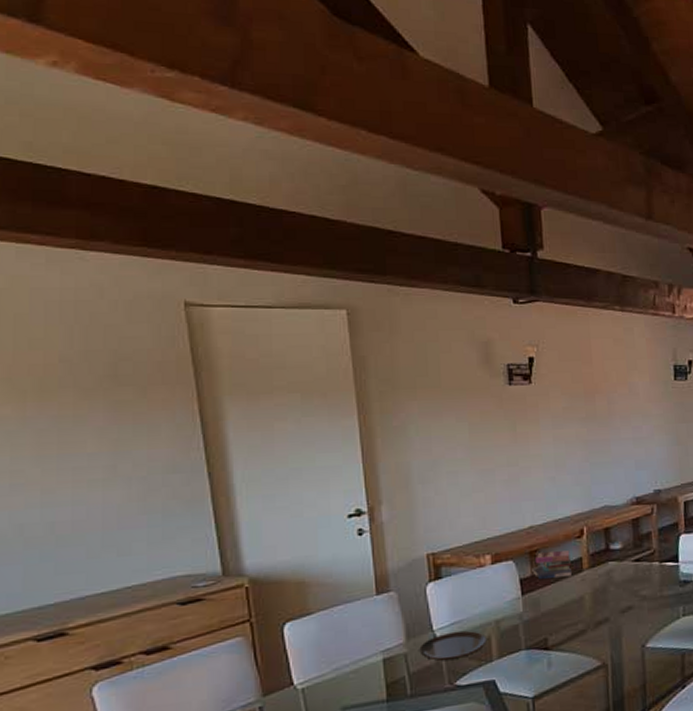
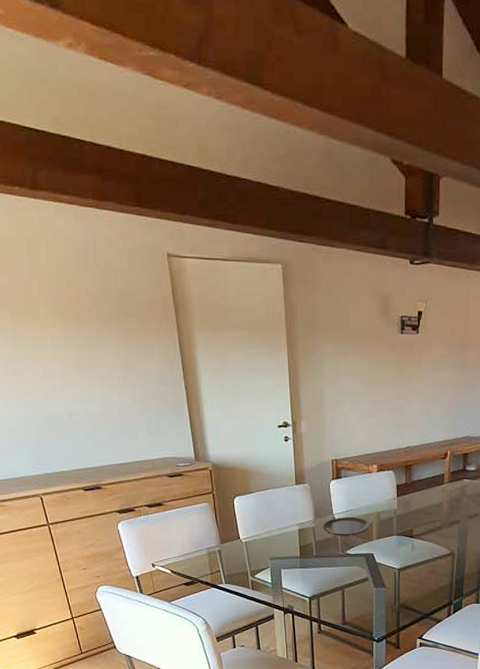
books: present [532,550,572,579] -> none [406,466,436,487]

